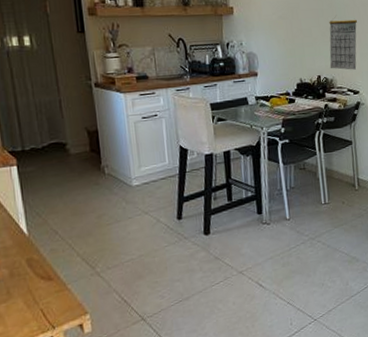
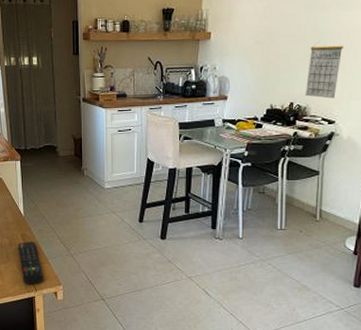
remote control: none [22,266,63,323] -> present [17,242,43,285]

